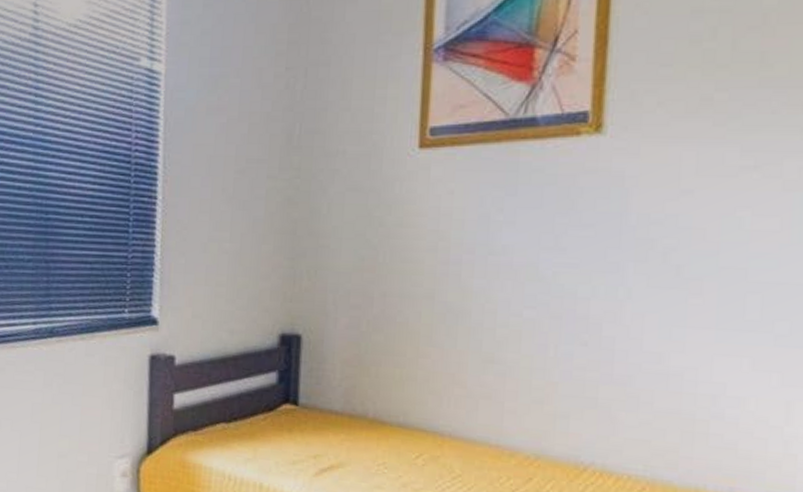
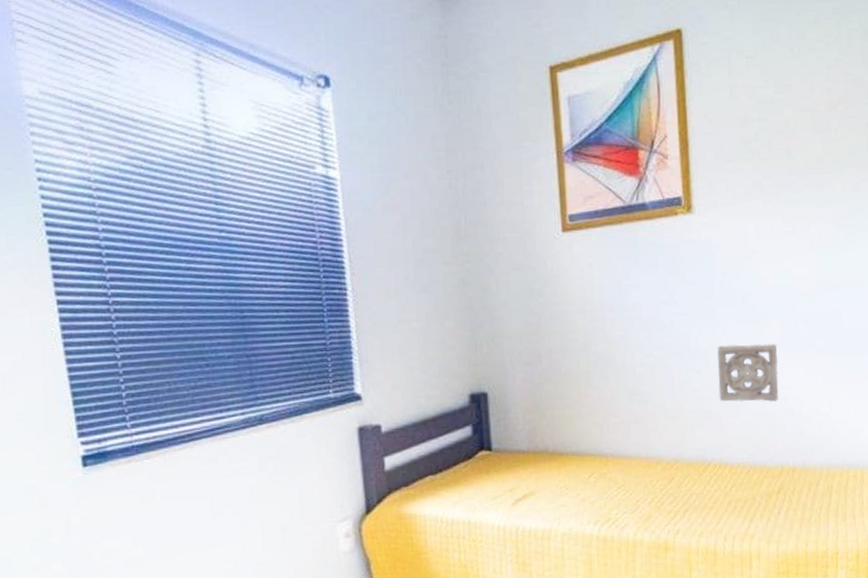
wall ornament: none [611,313,710,400] -> present [717,344,779,402]

